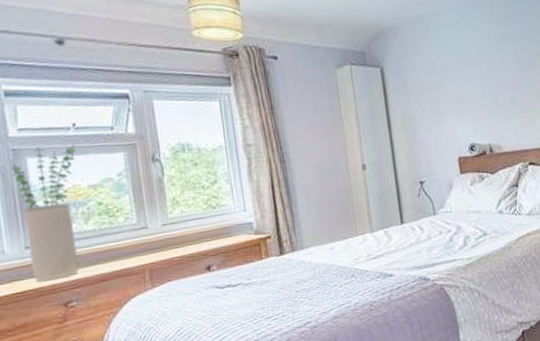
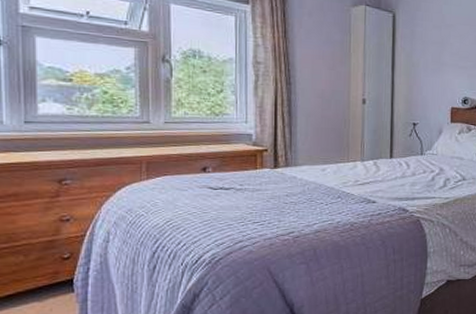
vase: present [10,142,80,283] -> none [18,28,87,157]

